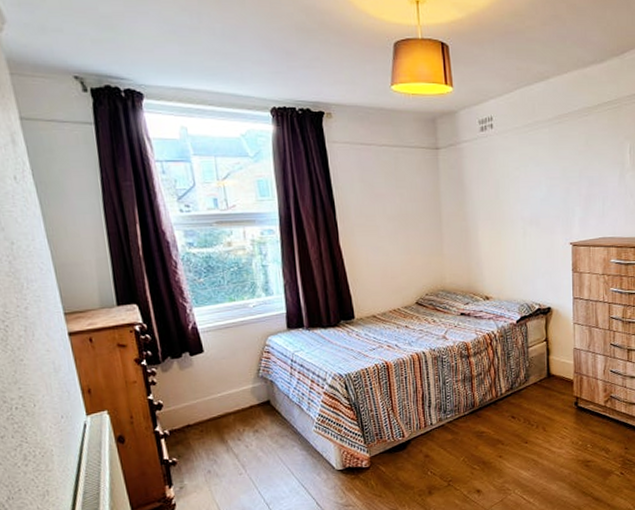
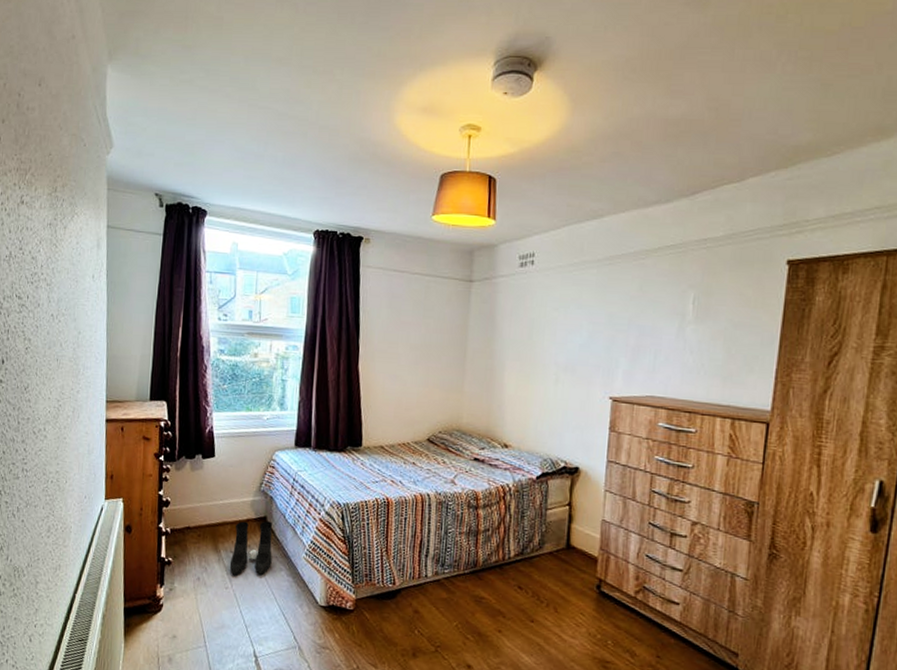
boots: none [239,404,283,462] -> present [229,521,273,577]

